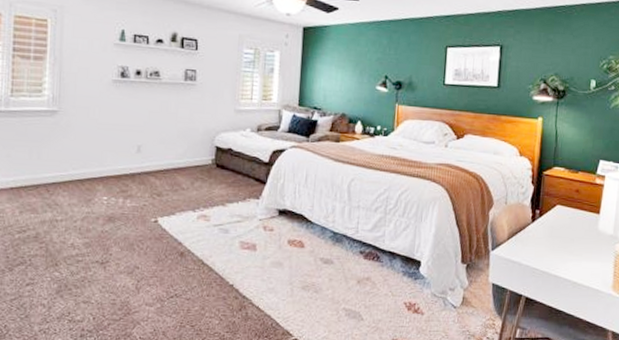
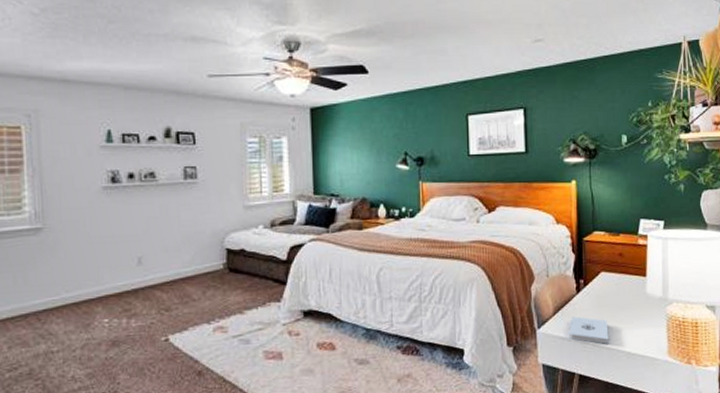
notepad: none [520,243,558,272] -> present [569,316,609,344]

